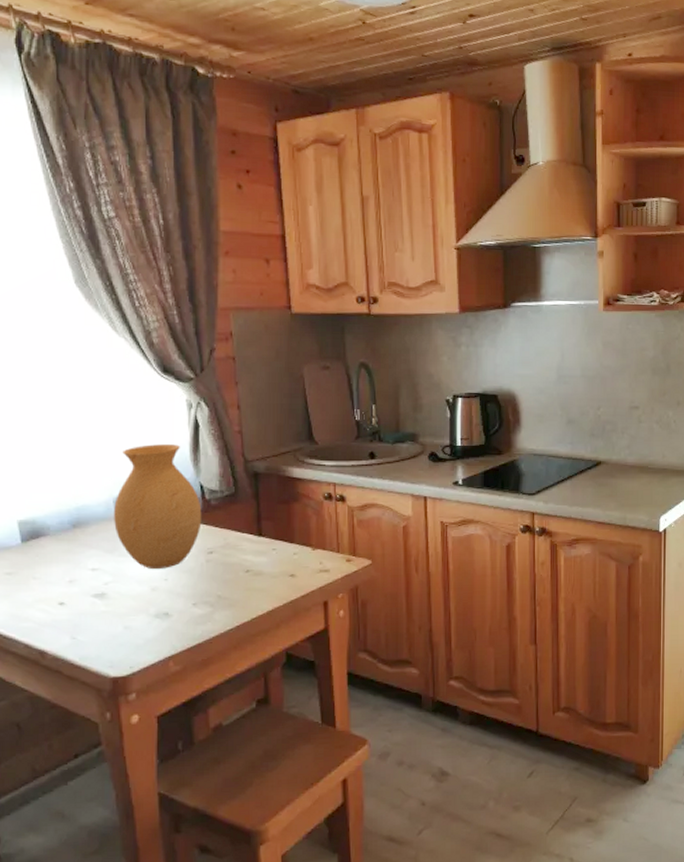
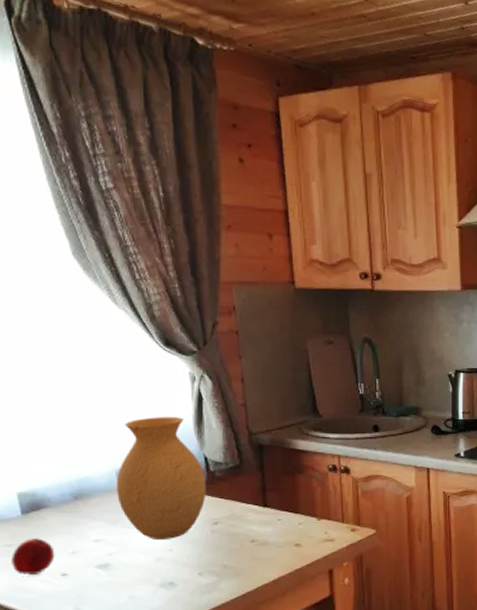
peach: none [11,566,53,604] -> present [11,538,55,576]

